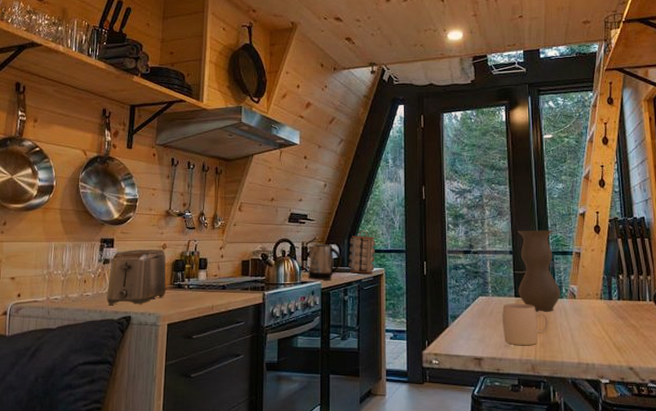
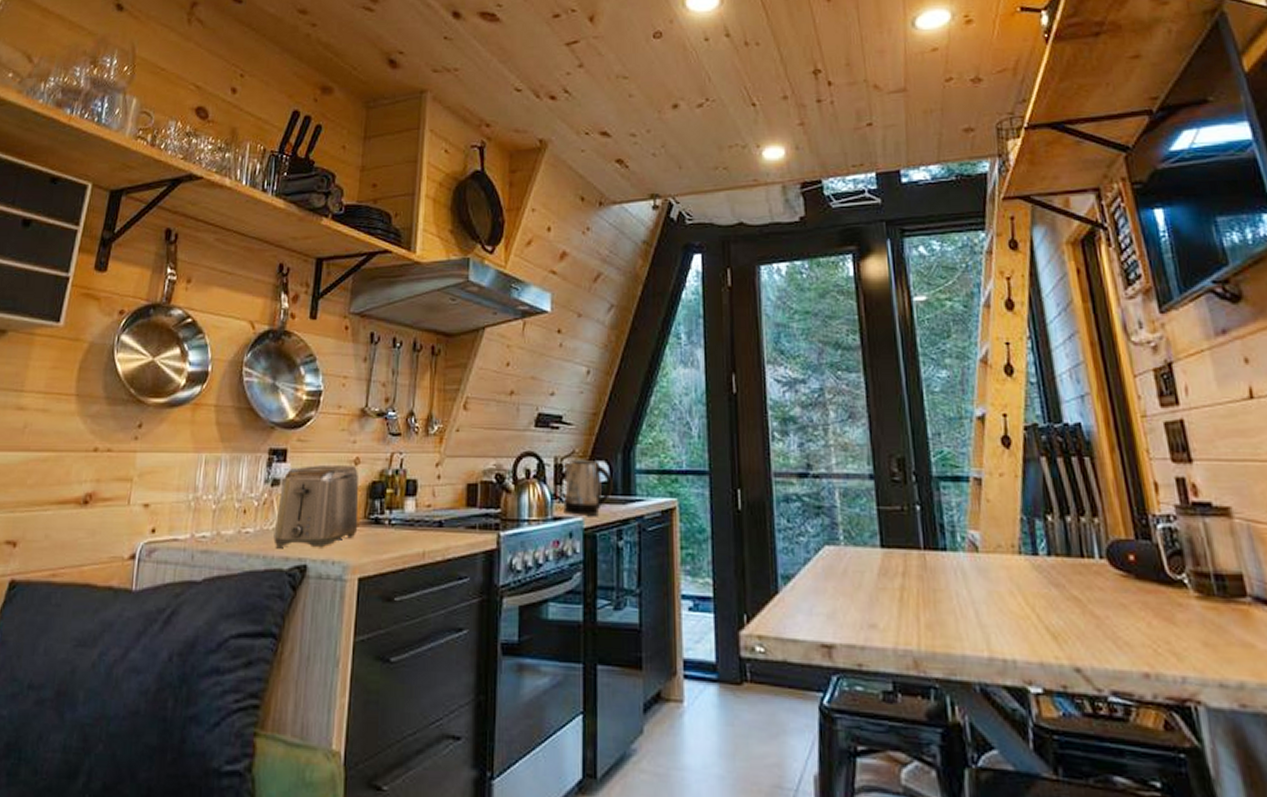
spice rack: present [349,230,376,275] -> none [624,440,664,508]
mug: present [502,303,550,346] -> none [862,557,939,628]
vase: present [518,230,561,312] -> none [881,442,955,573]

